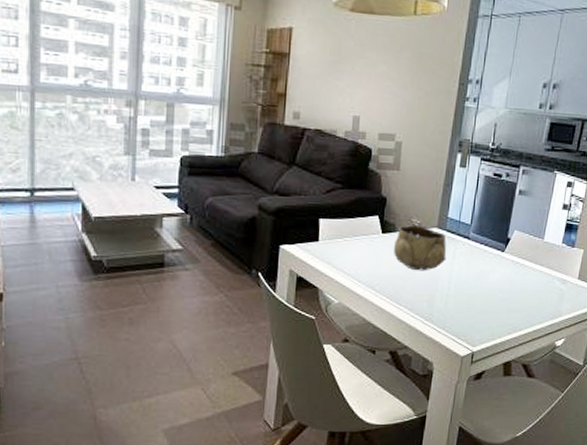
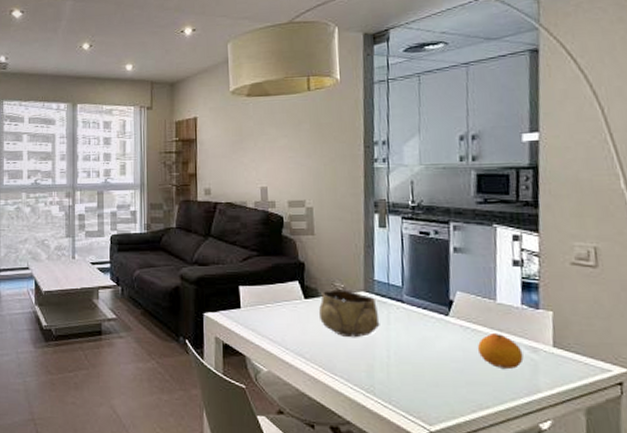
fruit: none [521,267,555,297] -> present [477,332,524,369]

